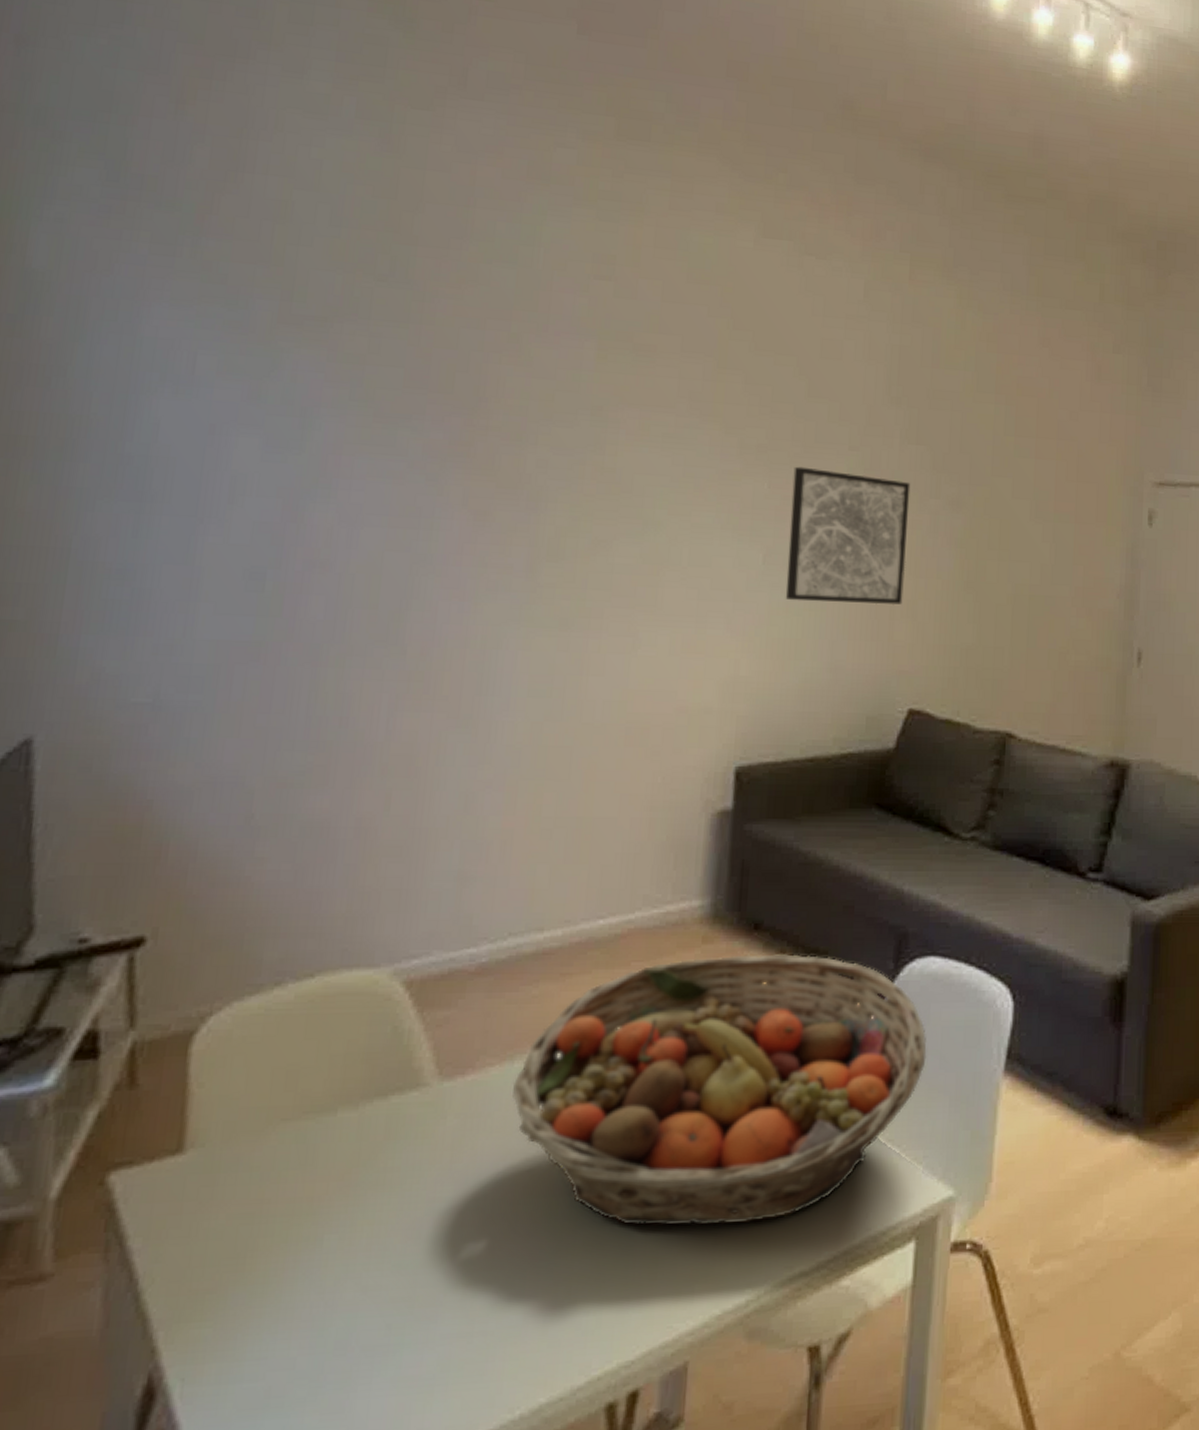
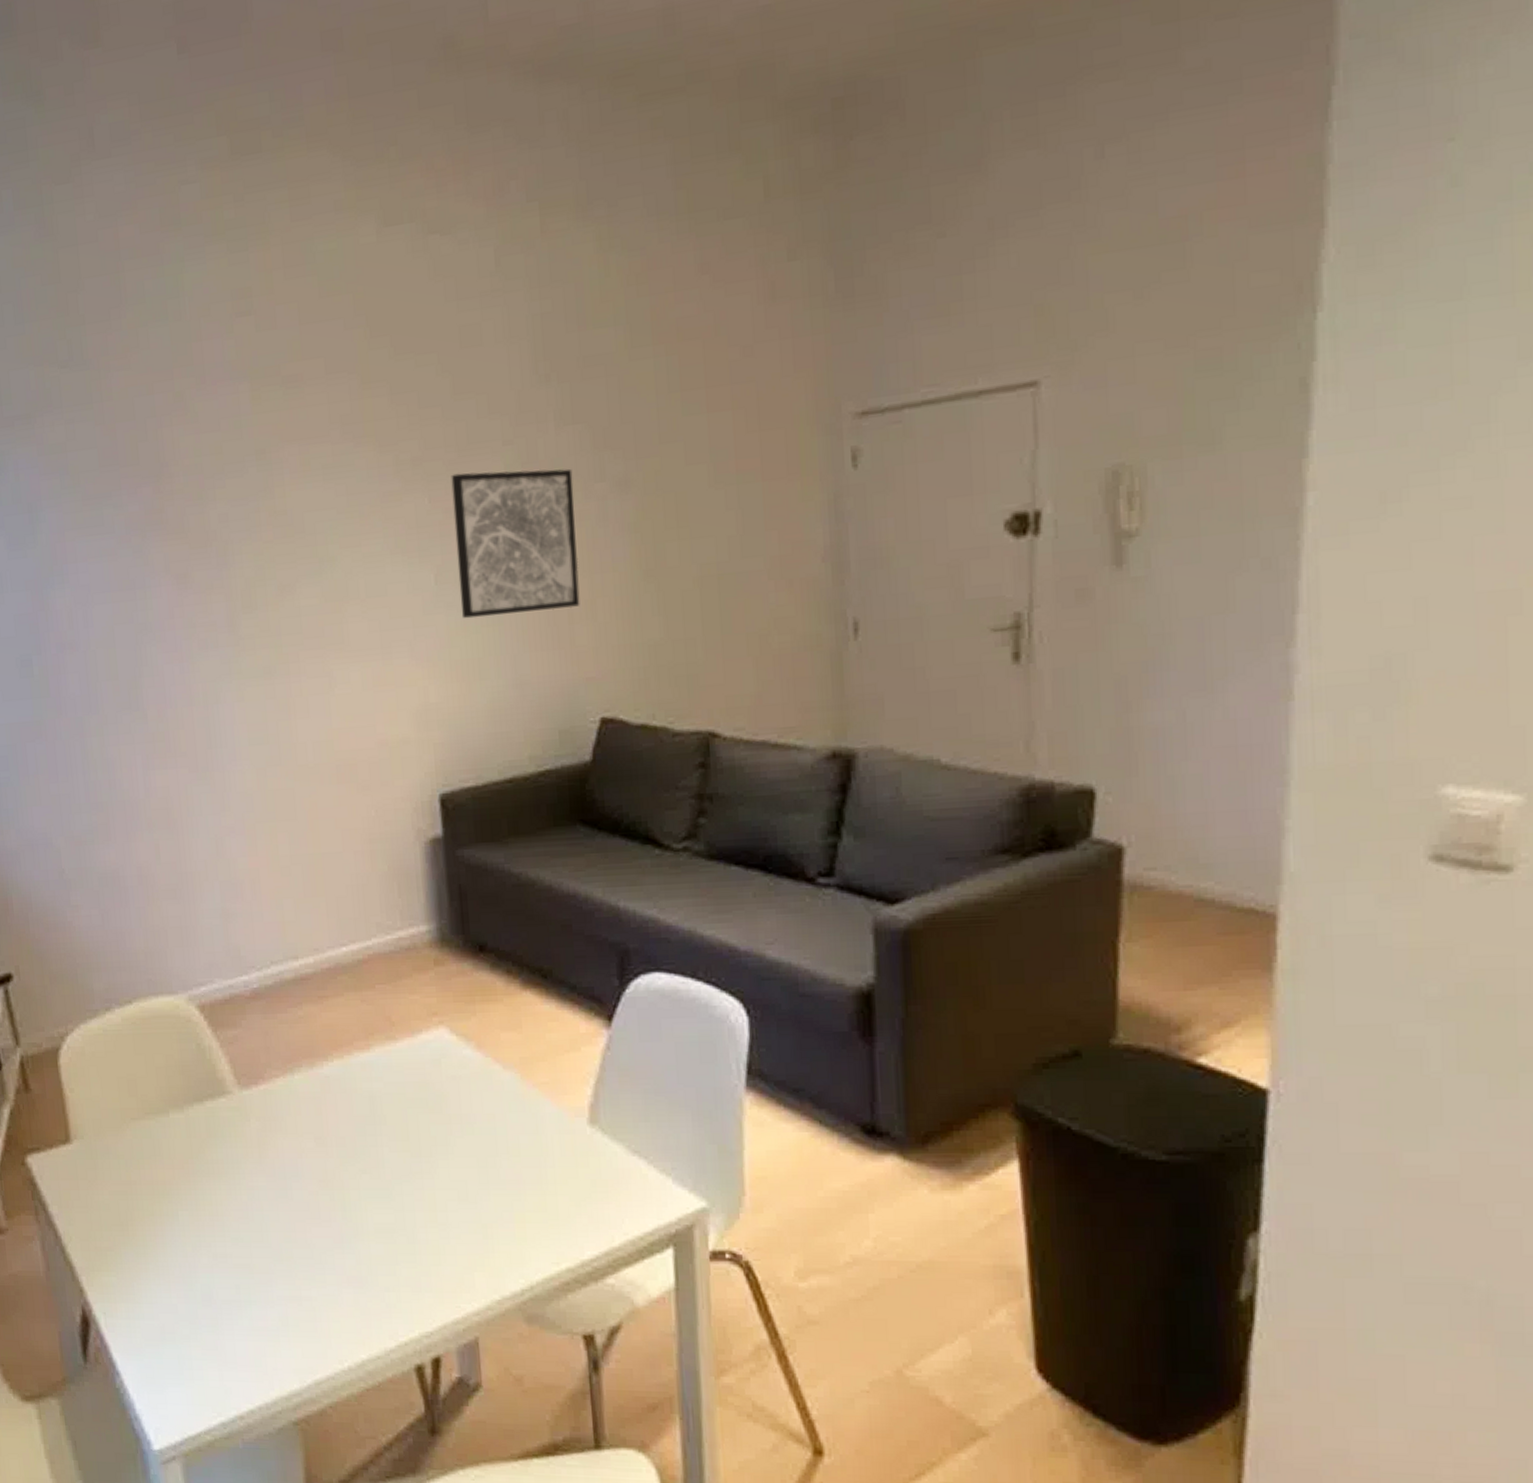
fruit basket: present [511,954,927,1227] -> none [297,974,663,1222]

